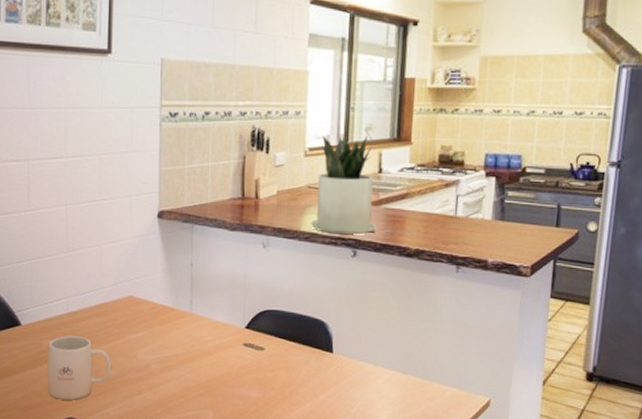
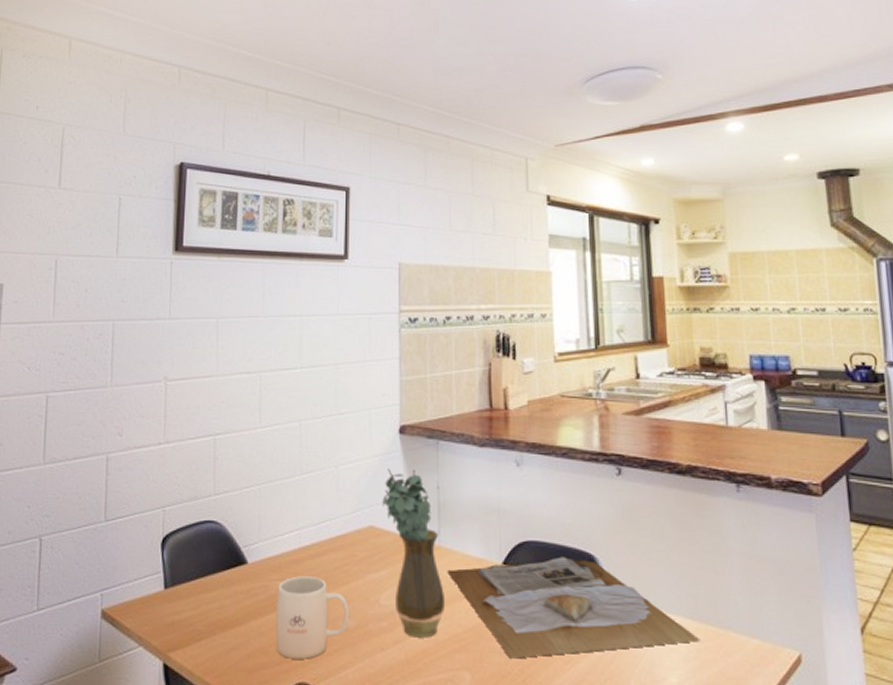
vase: none [141,248,195,385] -> present [382,469,446,638]
newspaper: none [197,323,409,401] -> present [447,556,701,659]
planter: present [311,135,377,235] -> none [568,338,641,450]

